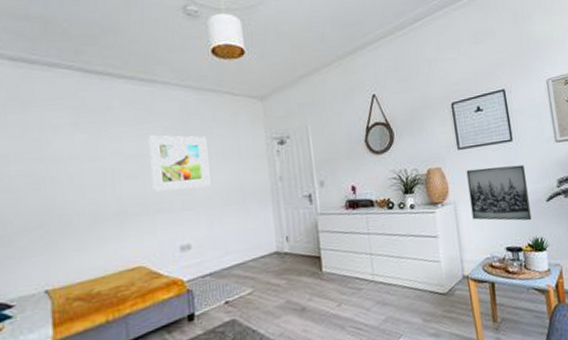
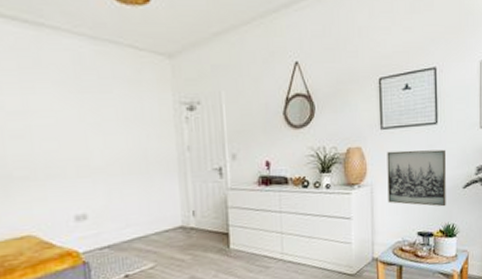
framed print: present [149,135,211,192] -> none [36,90,110,155]

